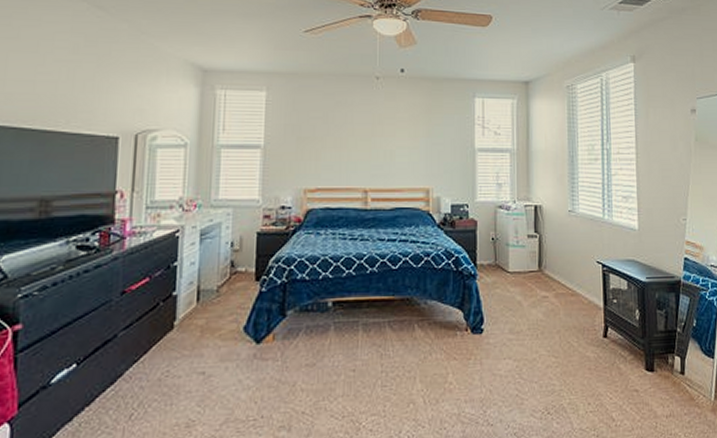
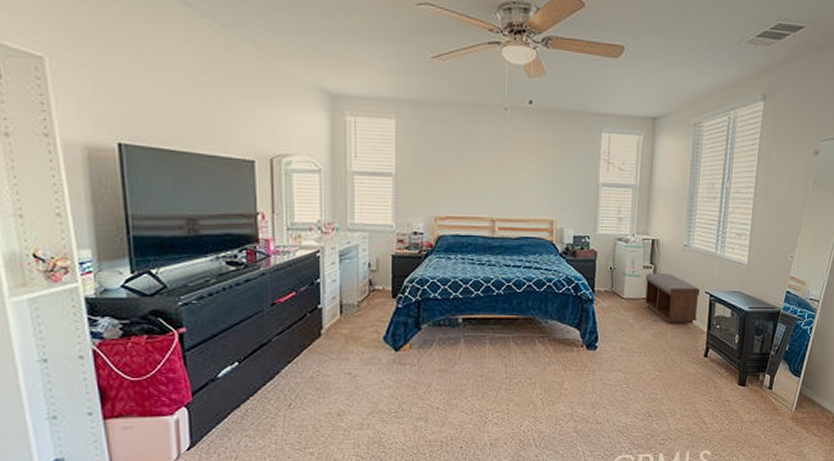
bench: none [531,242,592,300] -> present [644,272,700,324]

